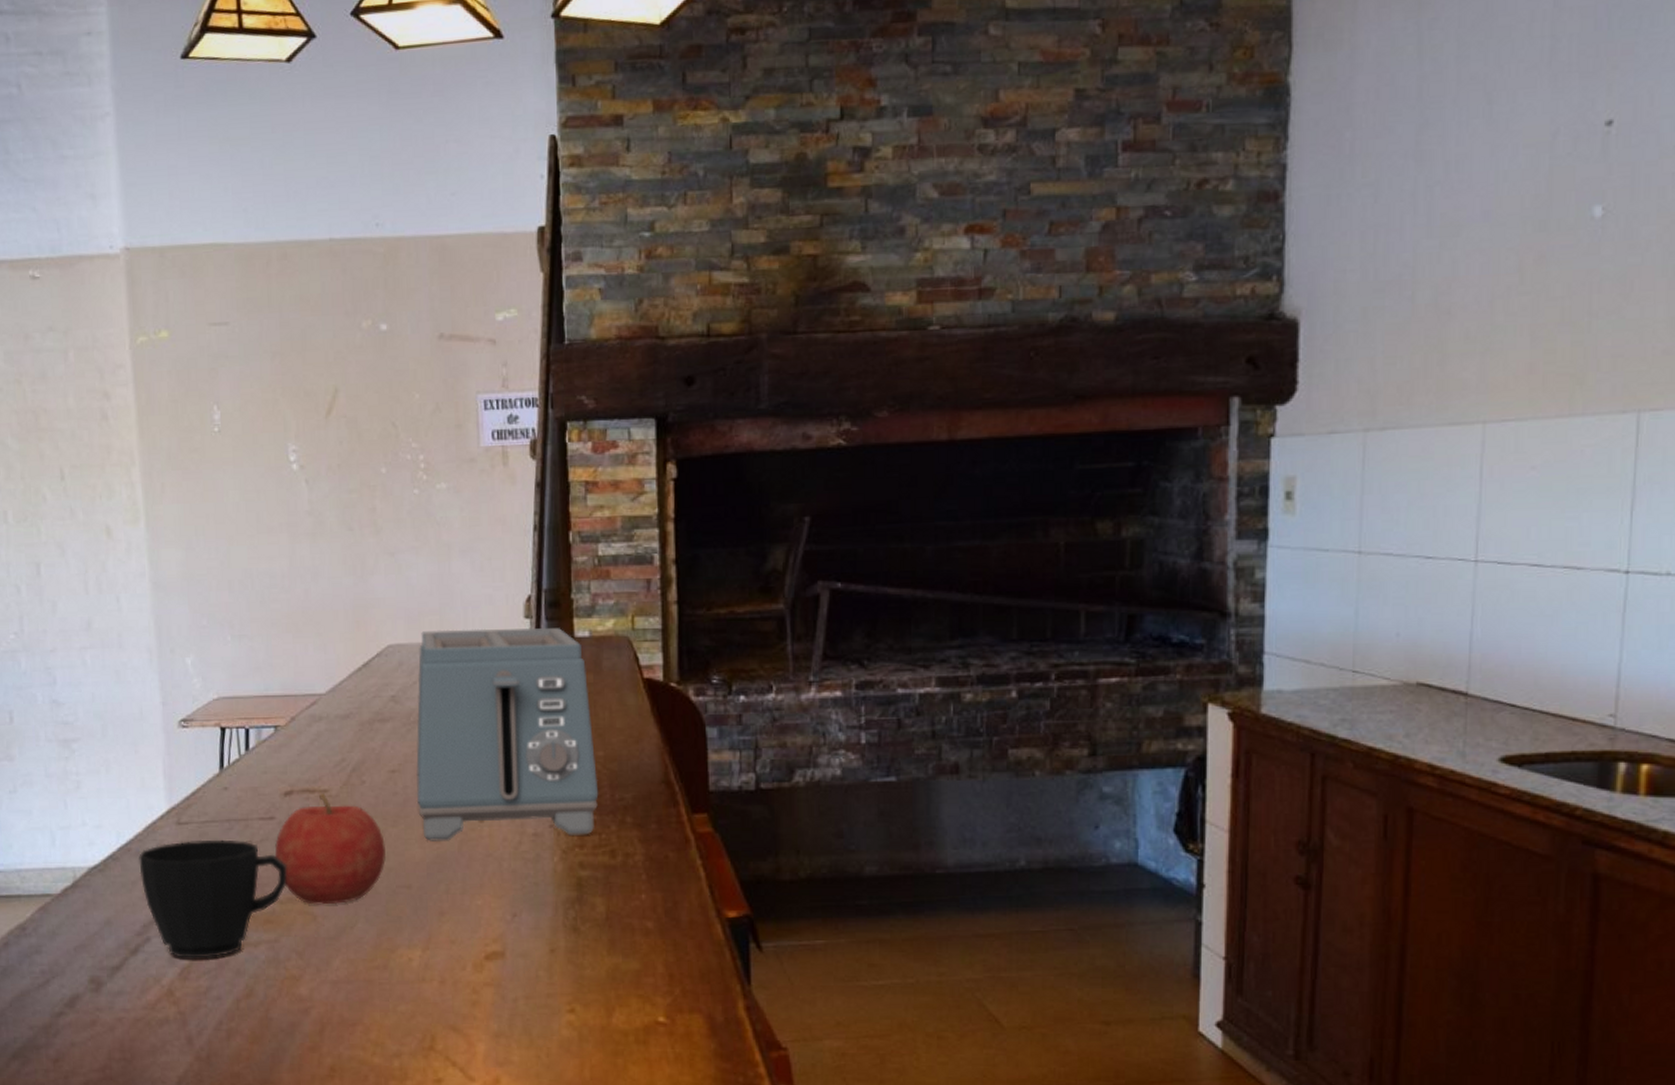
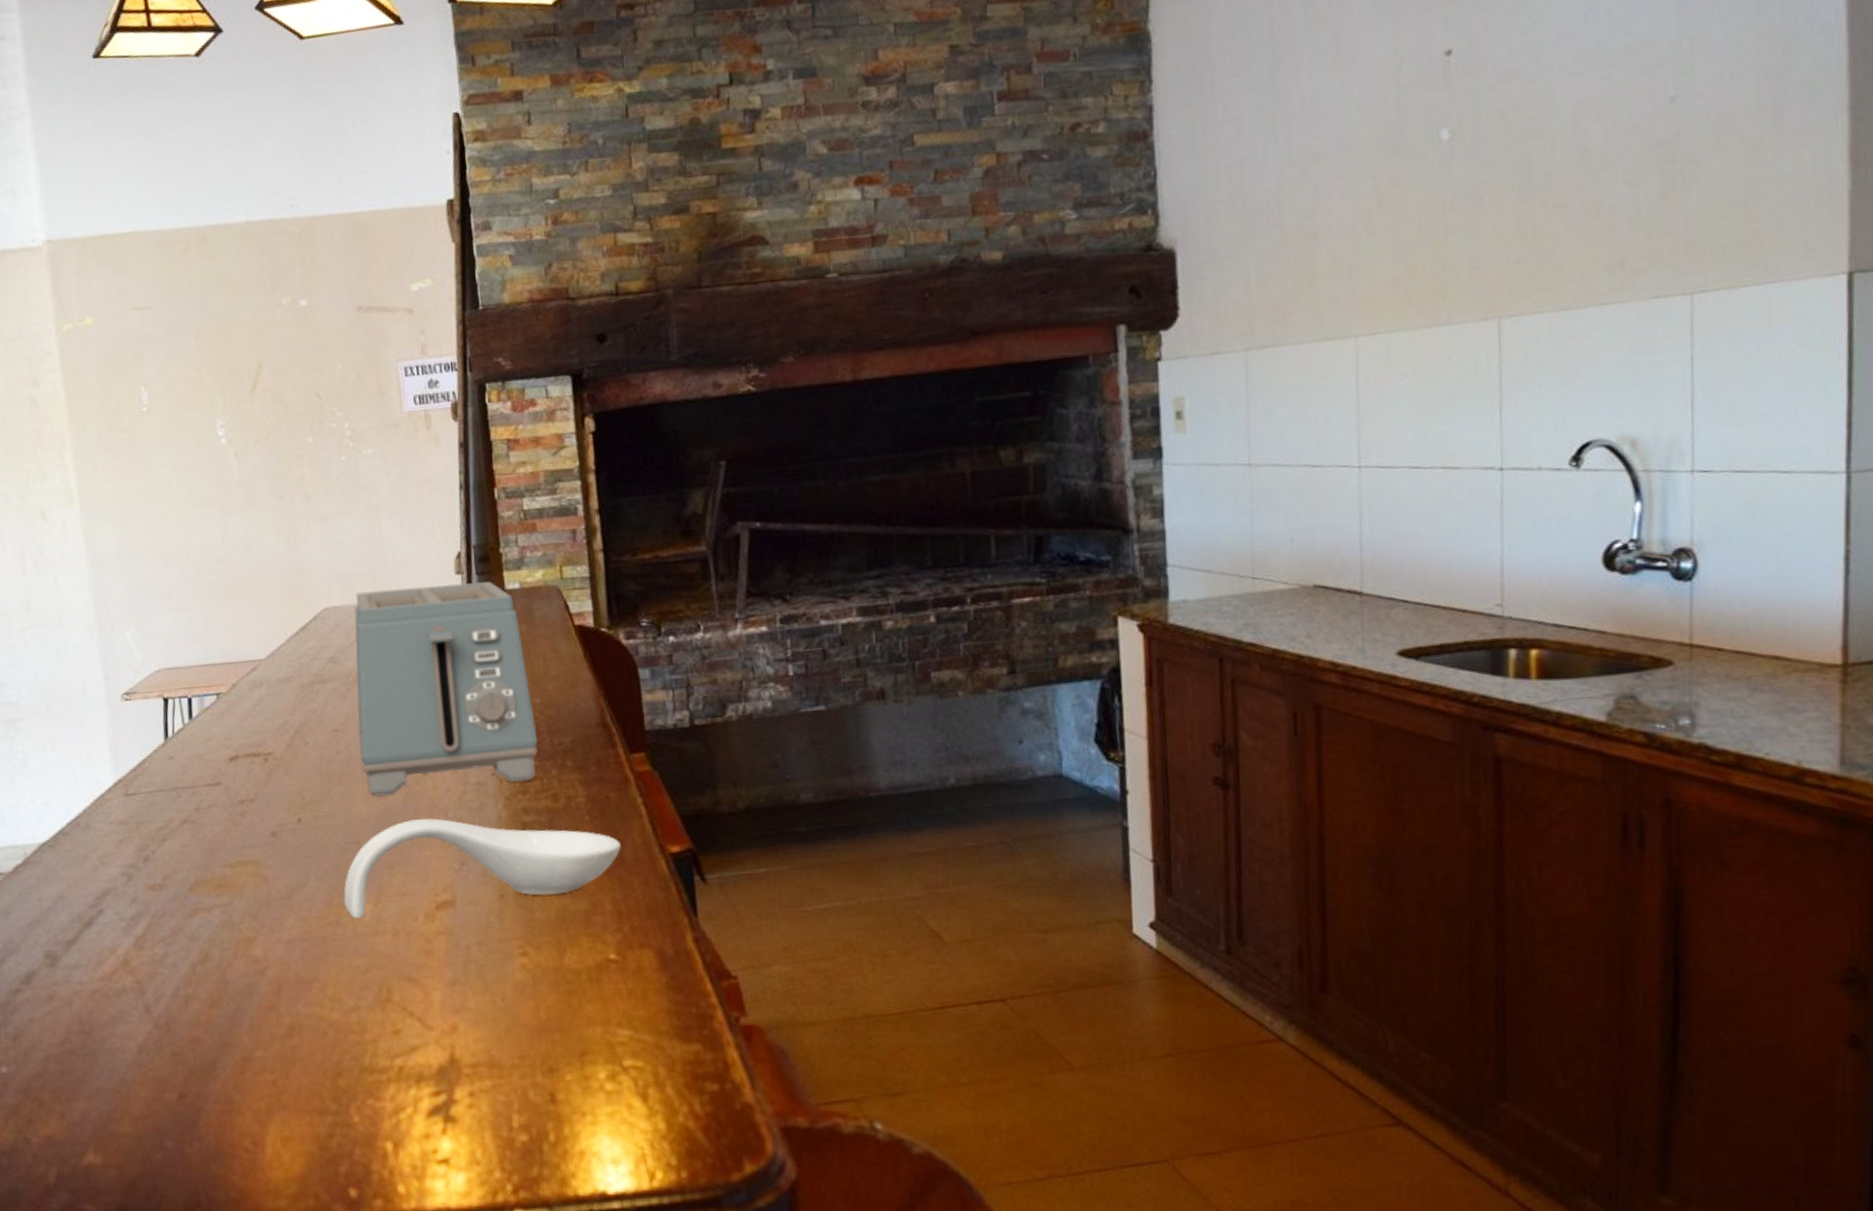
cup: present [139,839,287,959] -> none [88,807,237,928]
fruit: present [274,793,386,905] -> none [223,756,333,866]
spoon rest: none [391,867,677,964] -> present [343,818,621,919]

